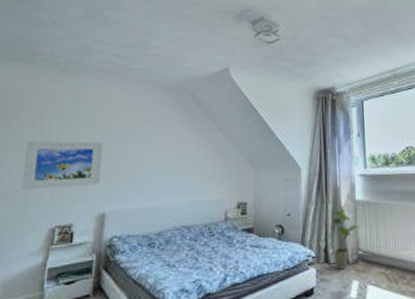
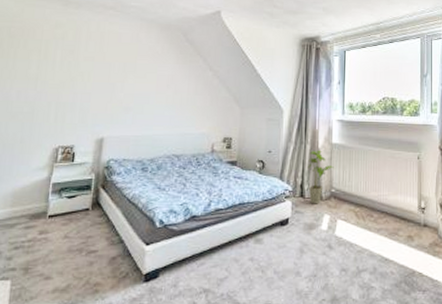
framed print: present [21,140,103,190] -> none [28,67,103,112]

